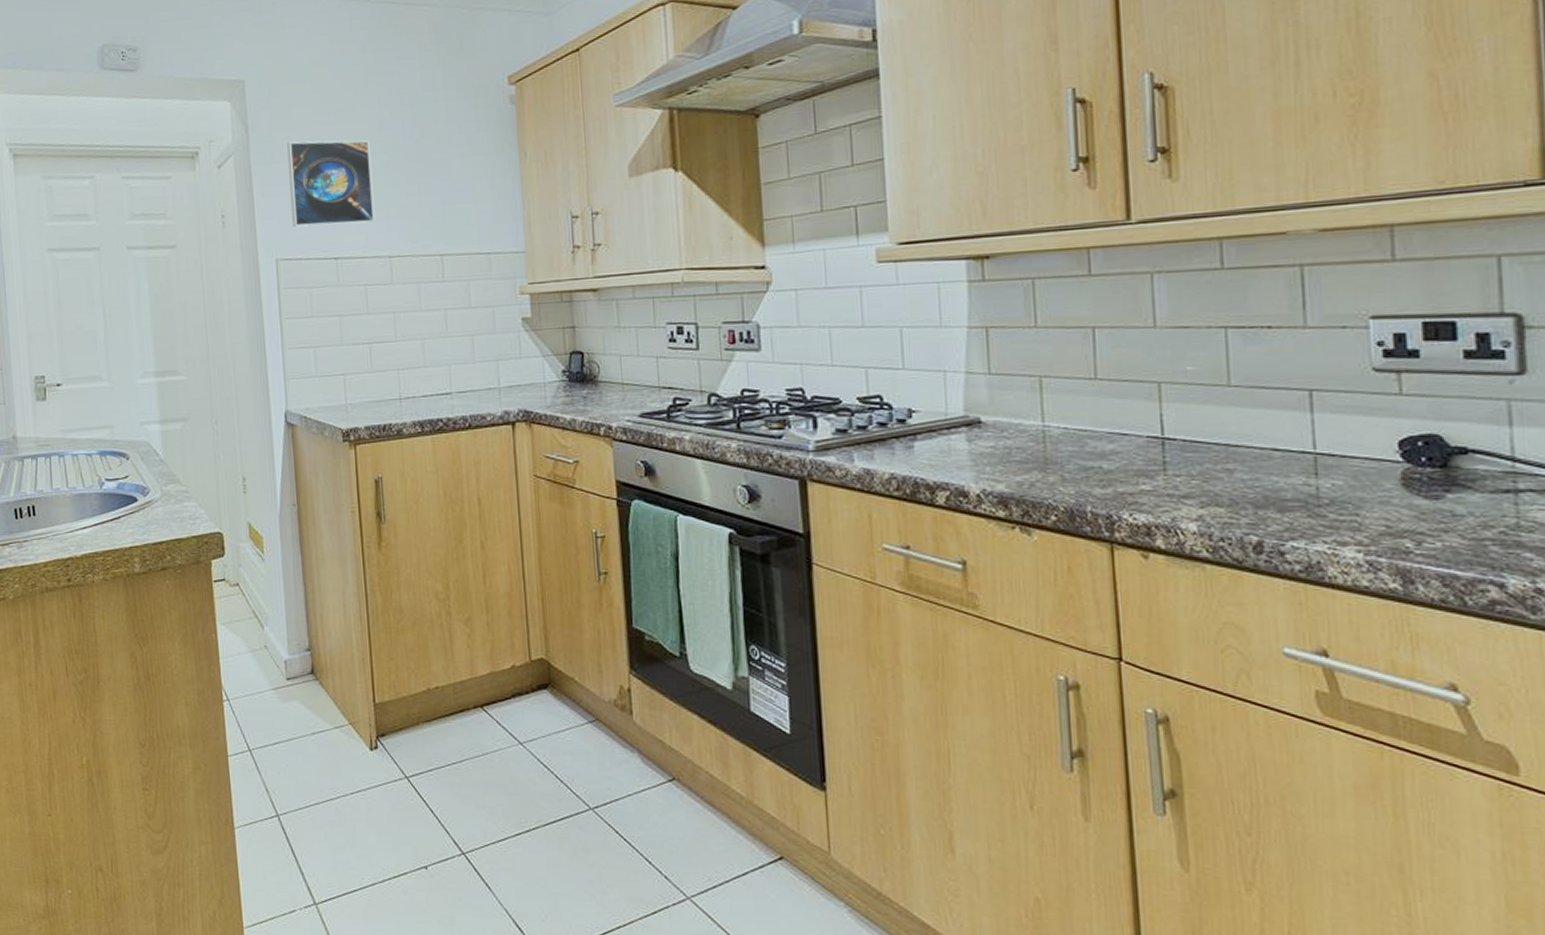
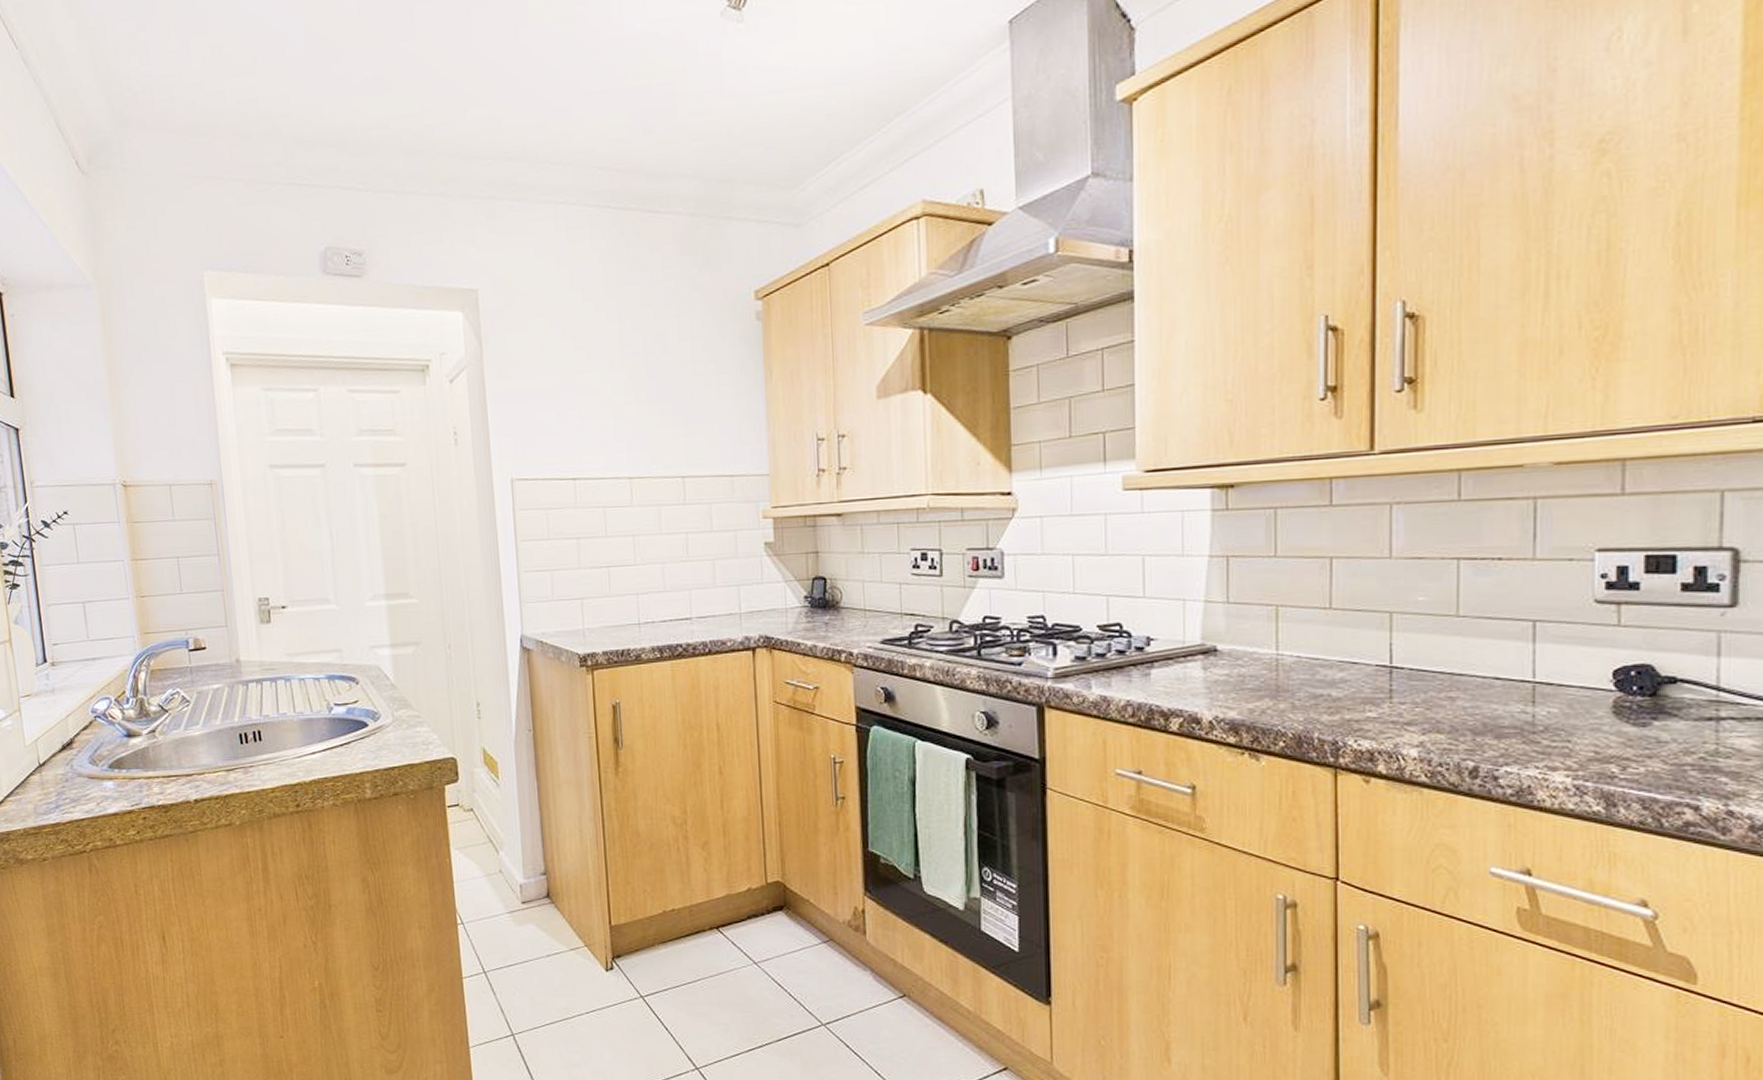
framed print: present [287,139,375,227] -> none [523,355,615,446]

